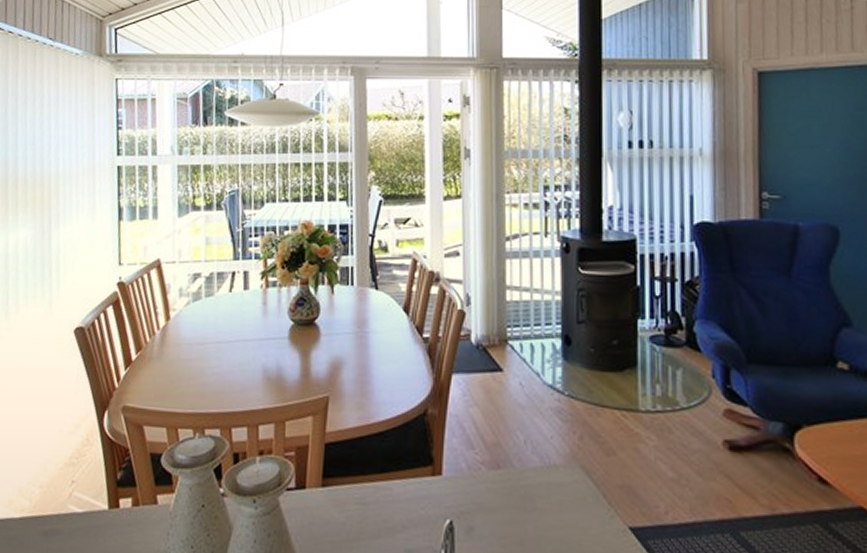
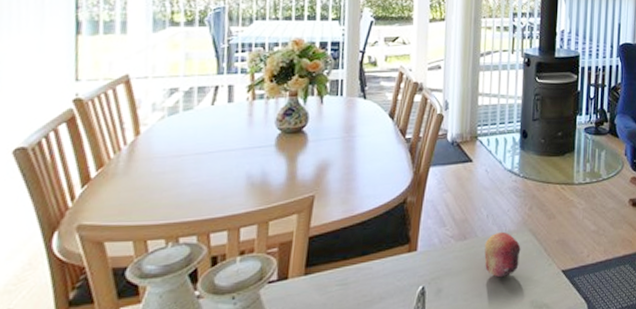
fruit: none [524,464,571,525] -> present [484,231,521,278]

